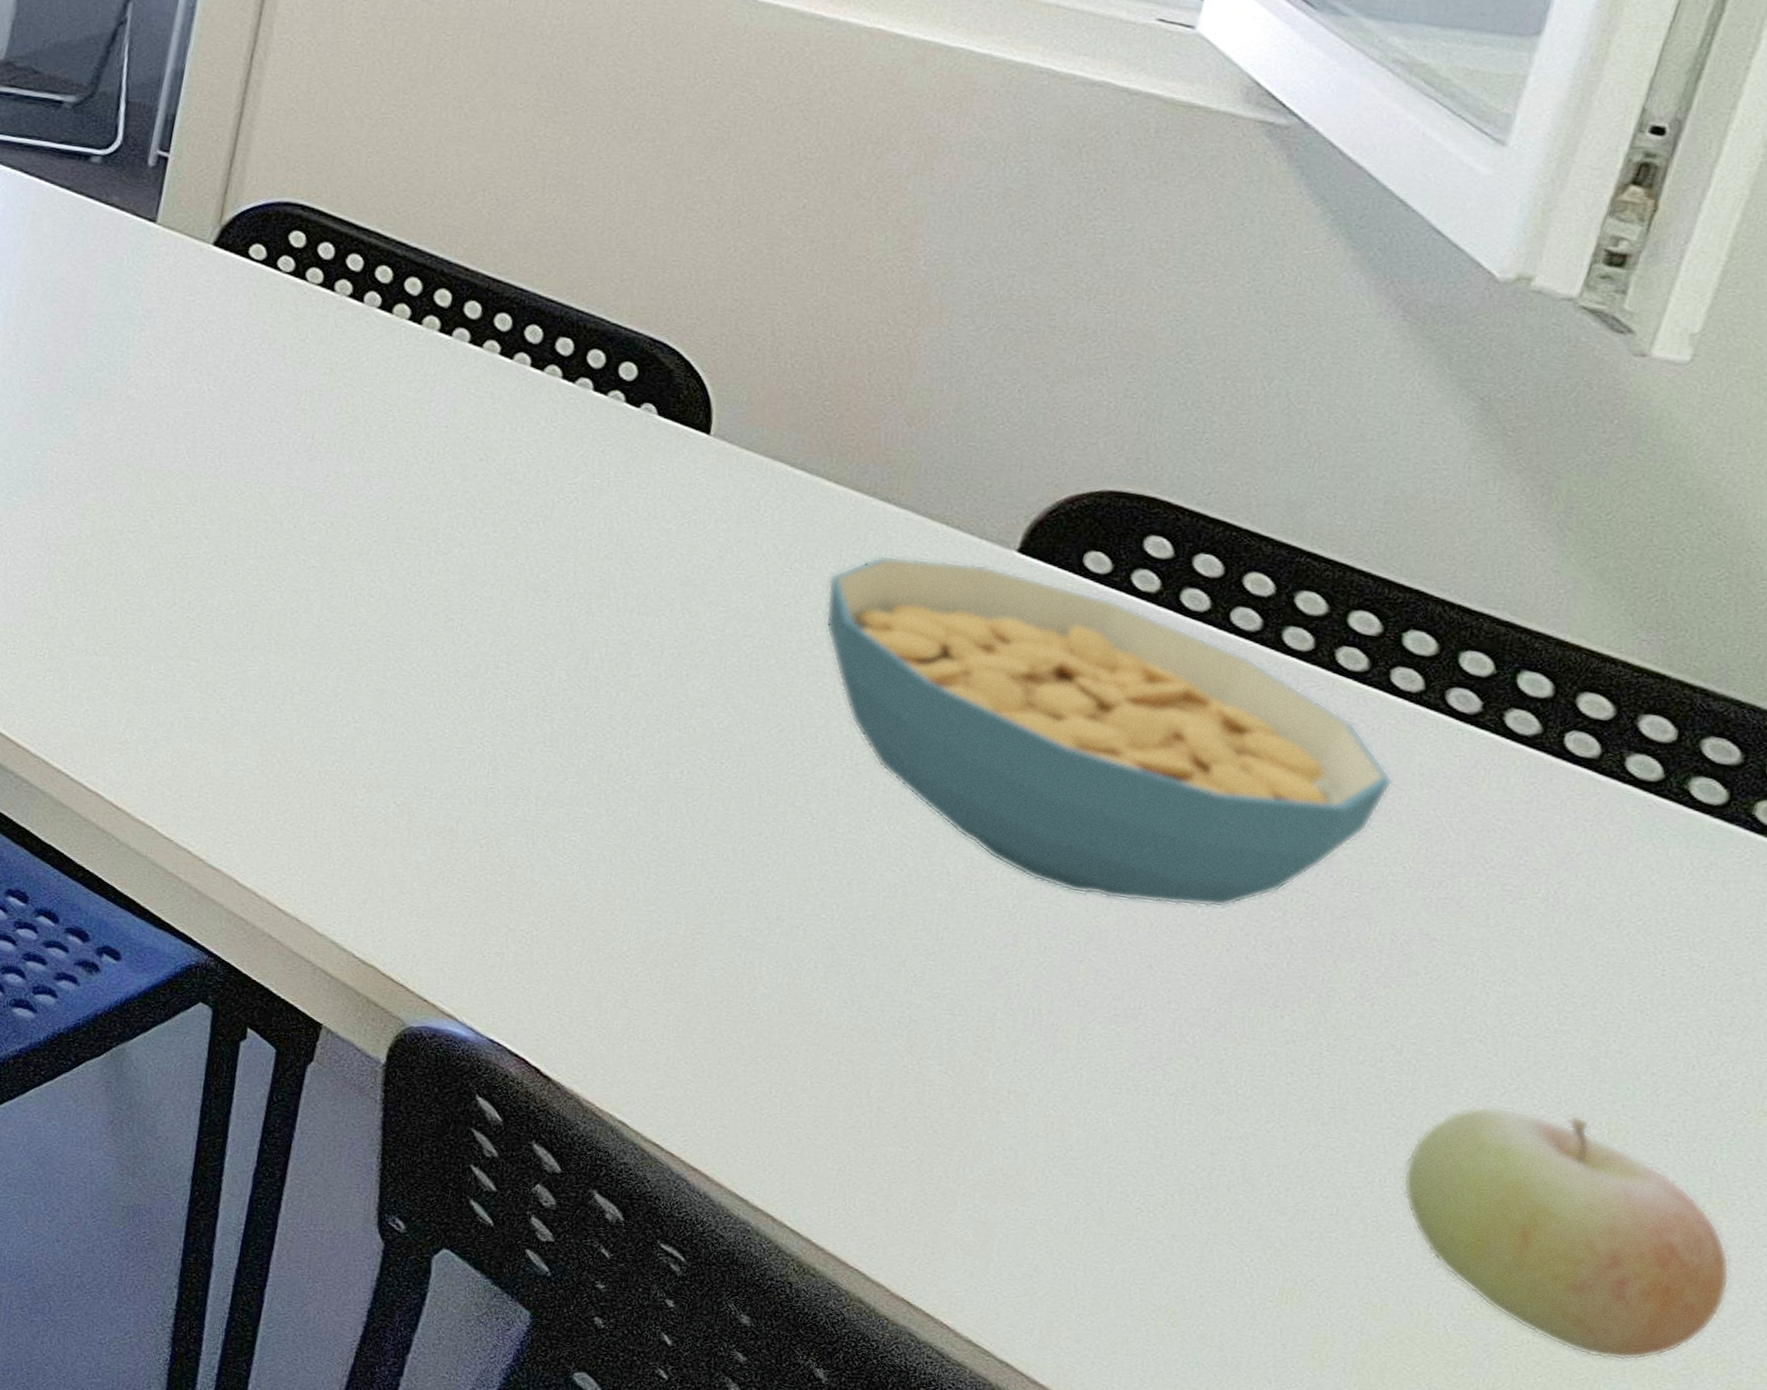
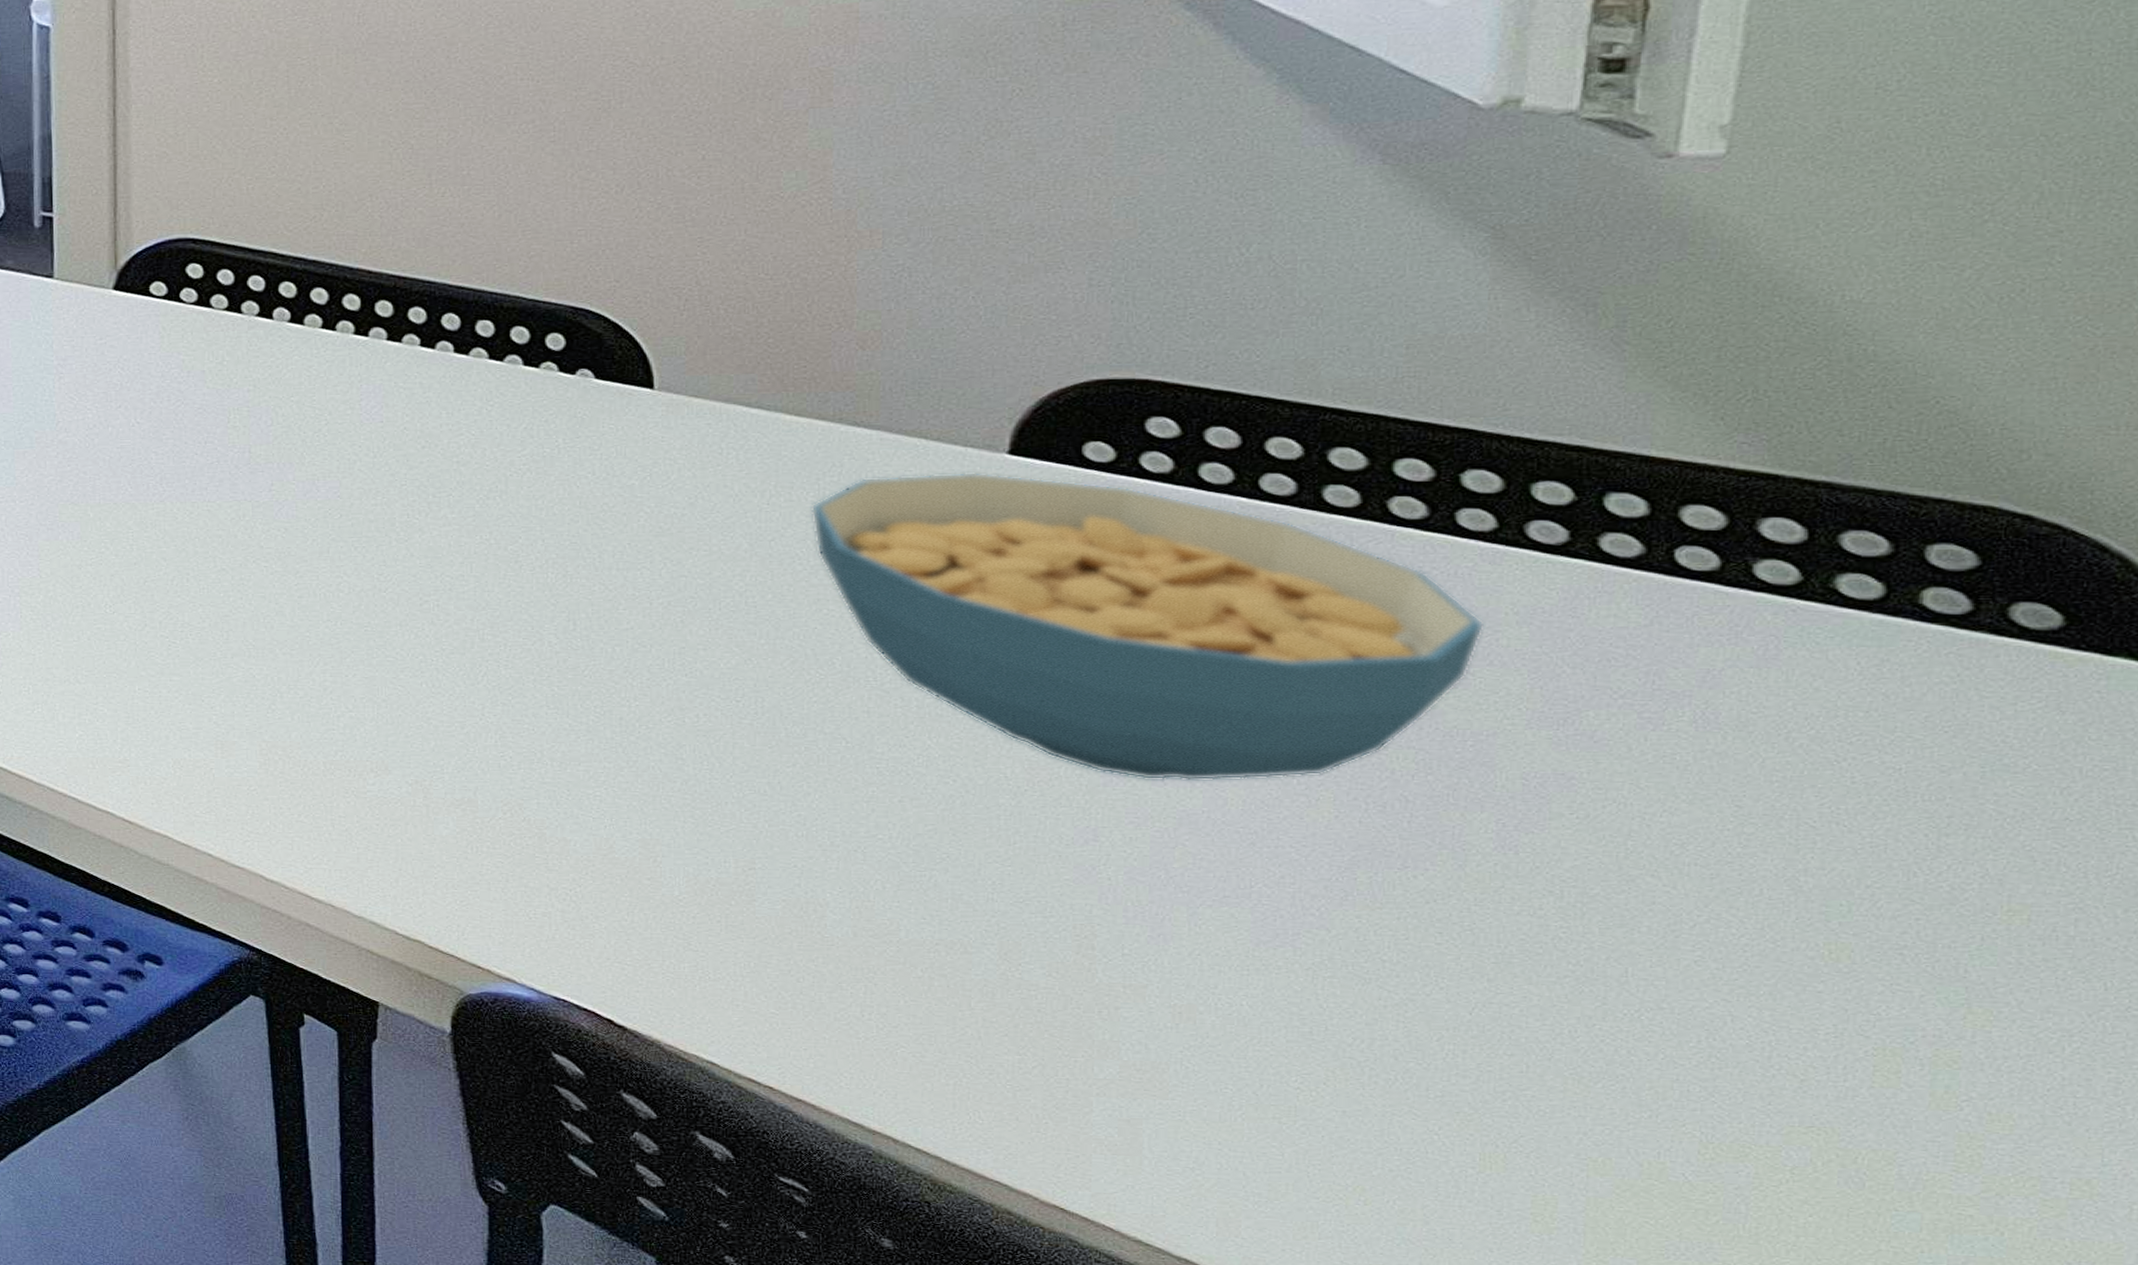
fruit: present [1402,1106,1730,1361] -> none [1595,939,2017,1190]

